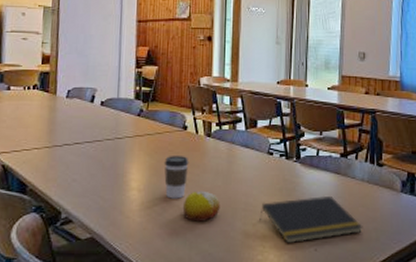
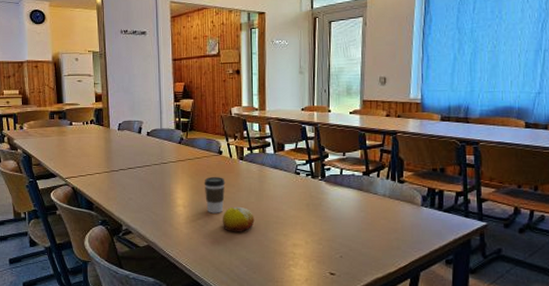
notepad: present [259,195,363,244] -> none [289,209,385,252]

